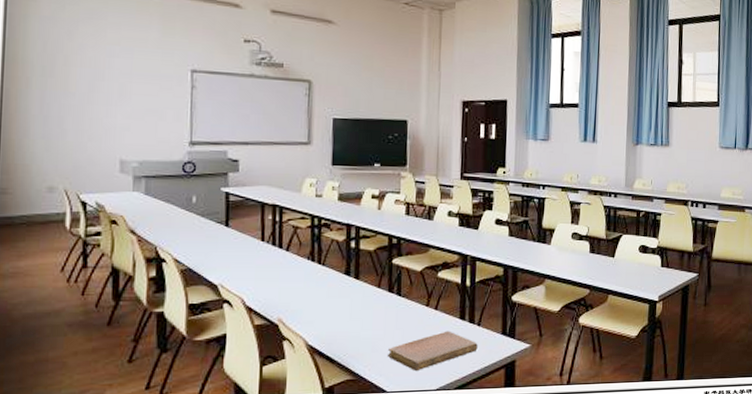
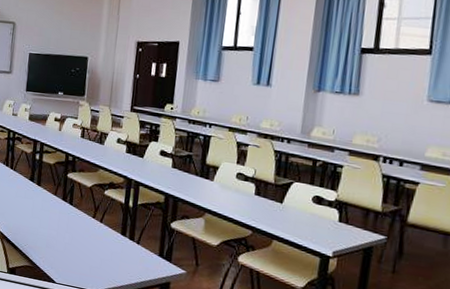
notebook: present [388,331,478,372] -> none [59,242,136,272]

